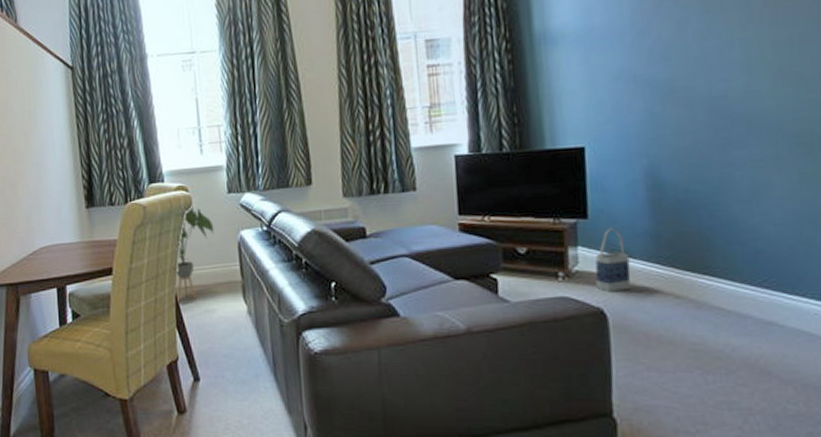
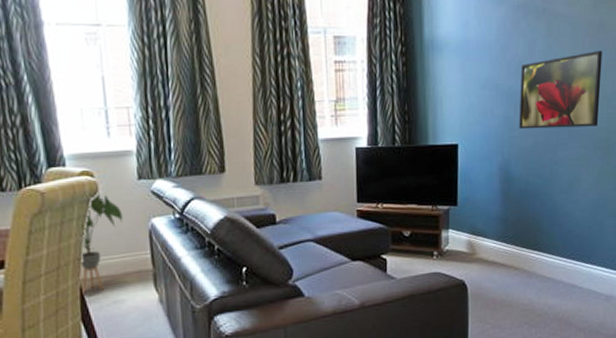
bag: present [595,228,631,292] -> none [460,213,486,267]
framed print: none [667,22,794,126] -> present [519,51,602,130]

